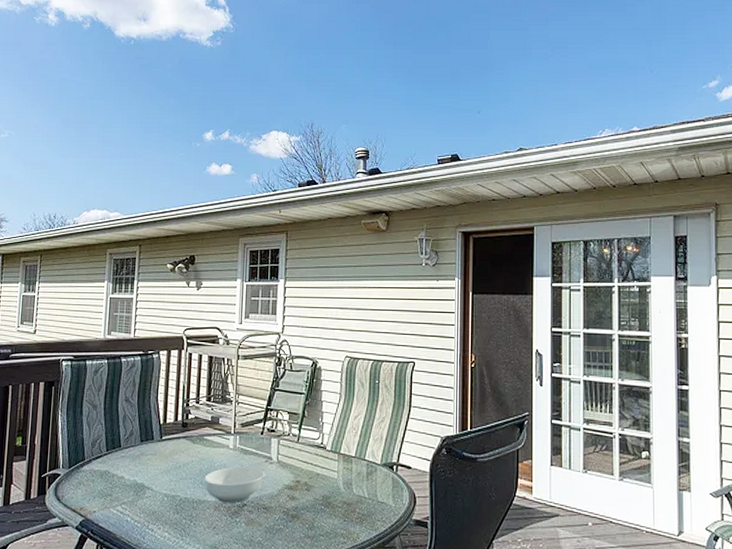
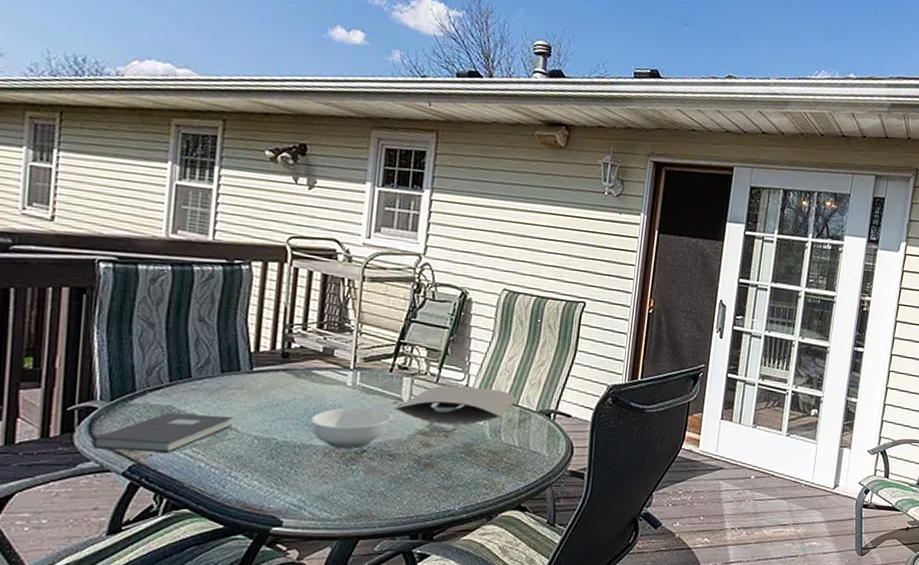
book: none [57,476,149,510] -> present [92,412,232,453]
tote bag: none [267,444,363,486] -> present [395,385,516,432]

